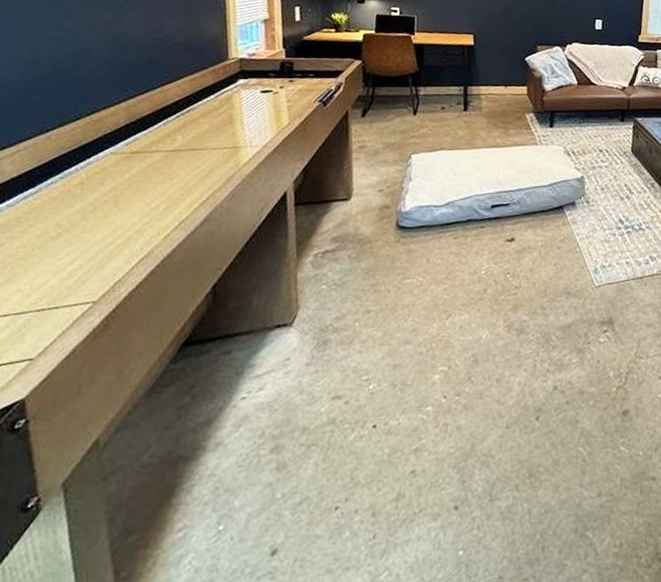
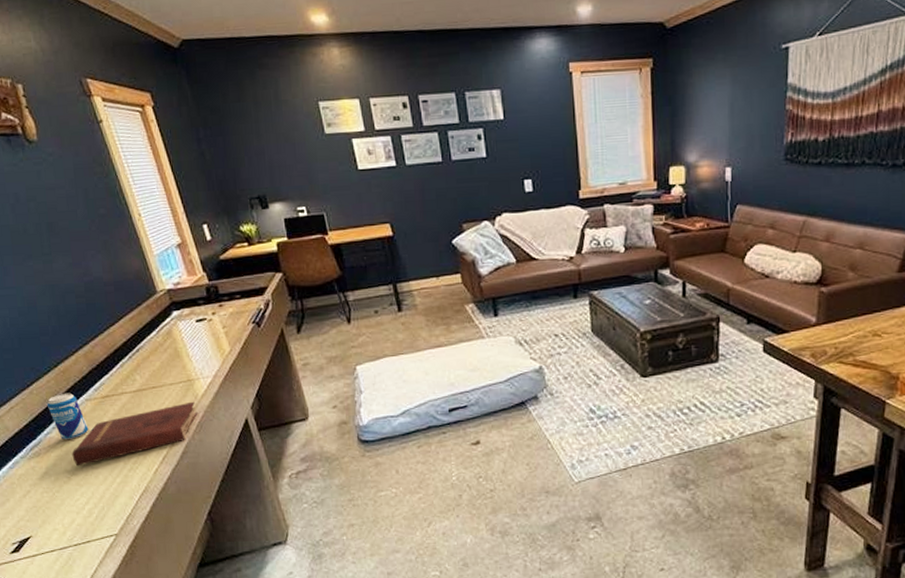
beverage can: none [62,143,104,192] -> present [46,392,89,439]
hardback book: none [71,168,236,222] -> present [72,401,199,466]

